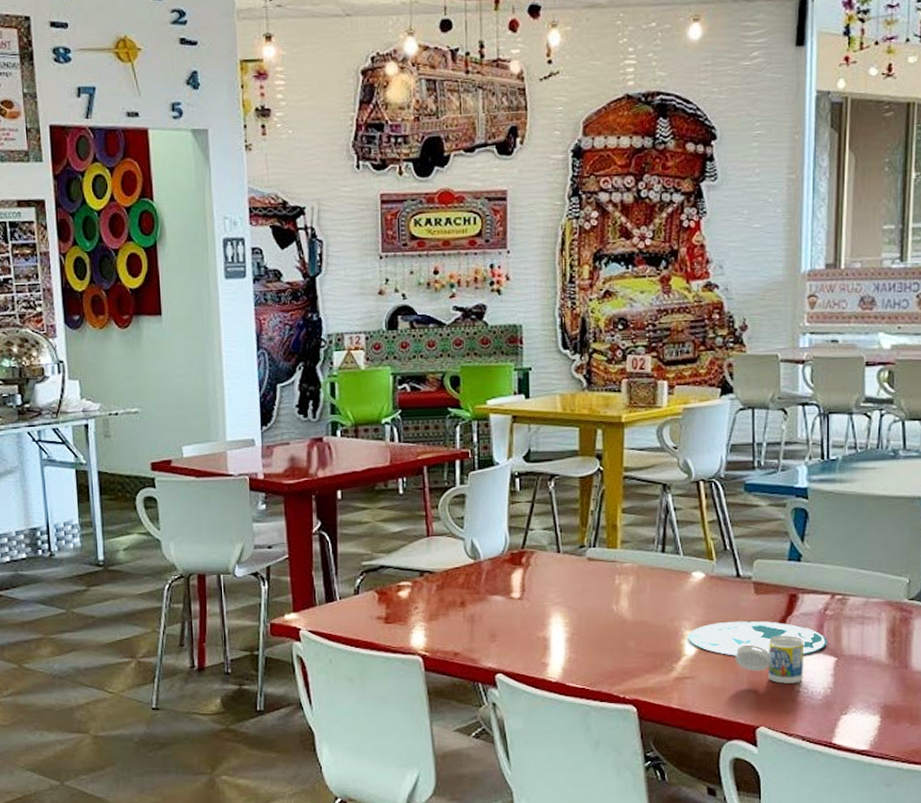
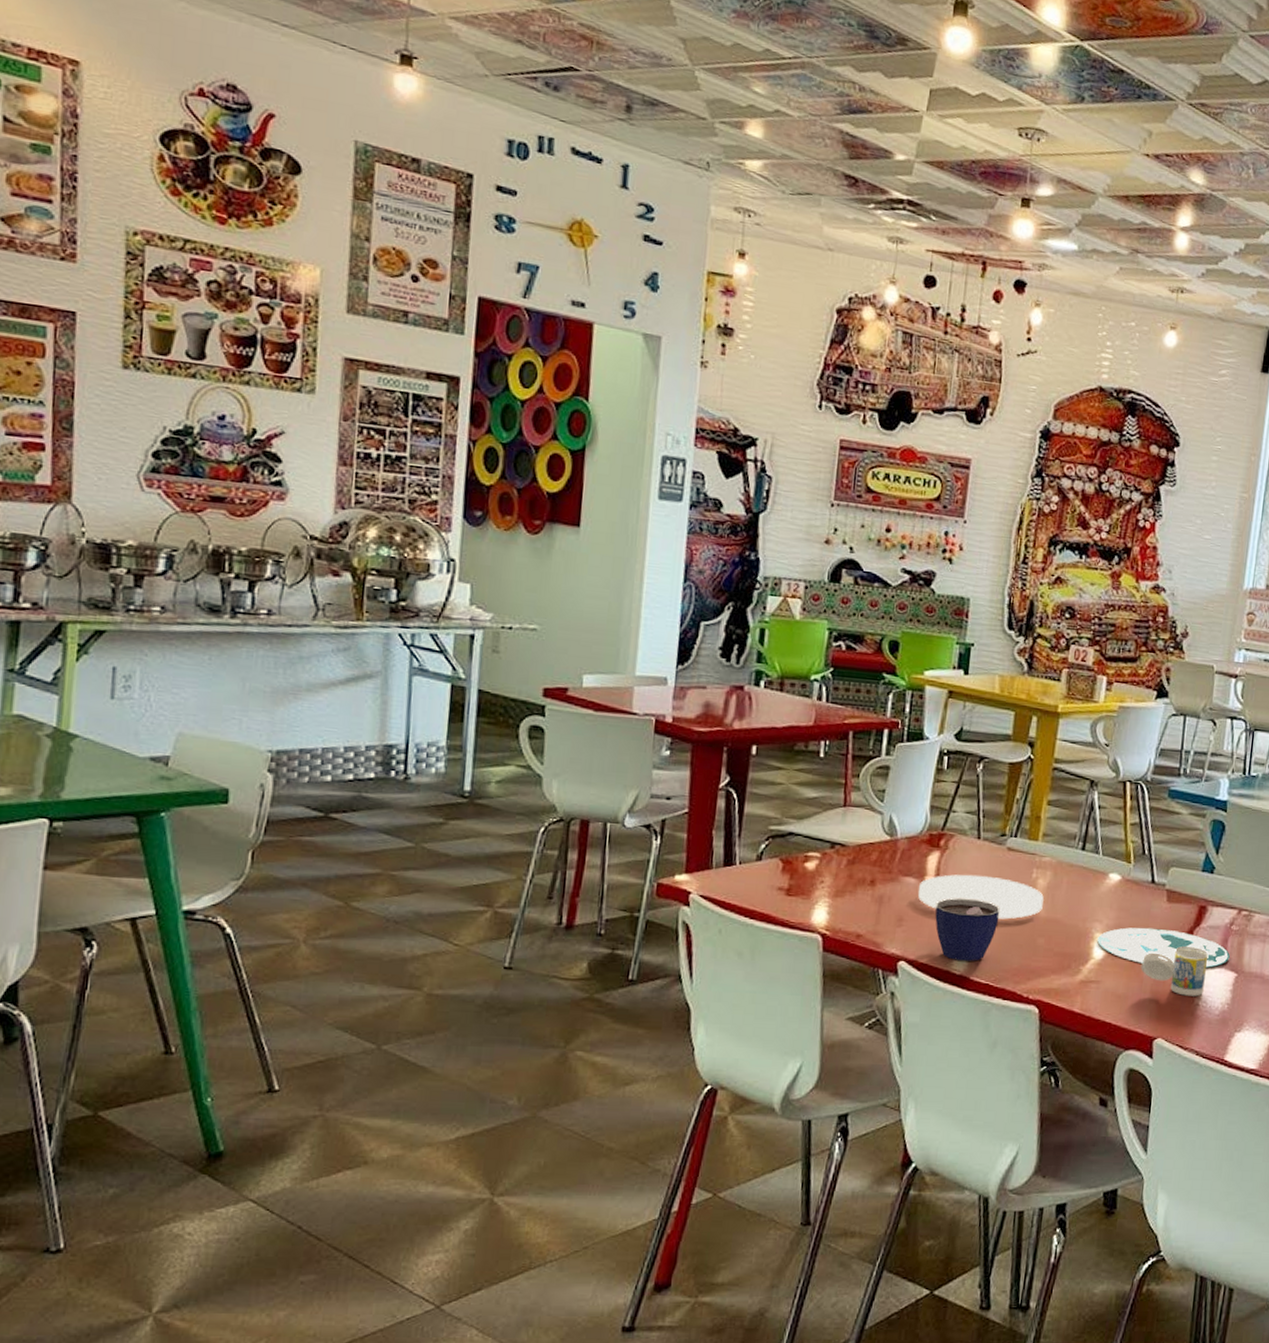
plate: none [507,586,629,626] -> present [918,874,1044,920]
cup: none [524,609,588,669] -> present [935,897,1000,961]

